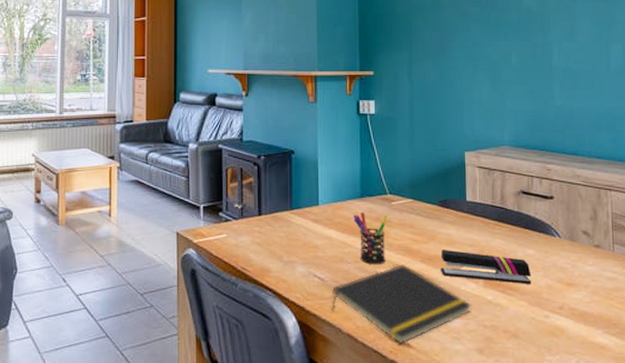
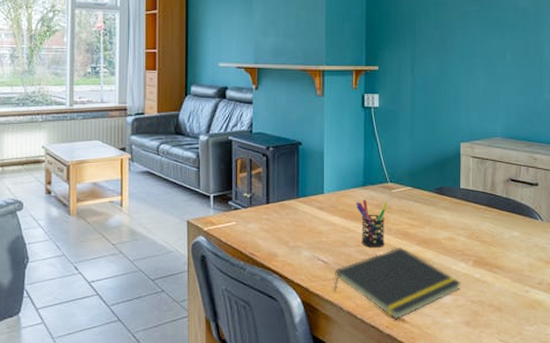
stapler: present [441,250,532,284] -> none [435,233,515,263]

